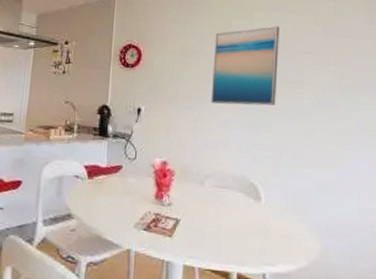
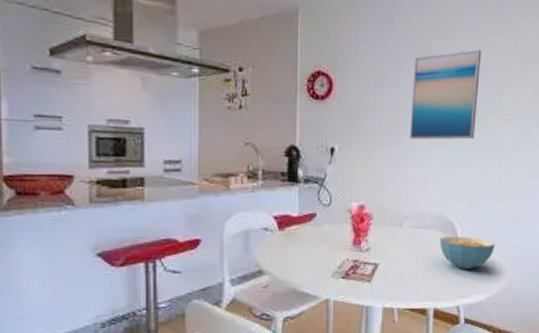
cereal bowl: none [242,198,303,235] -> present [439,237,496,269]

